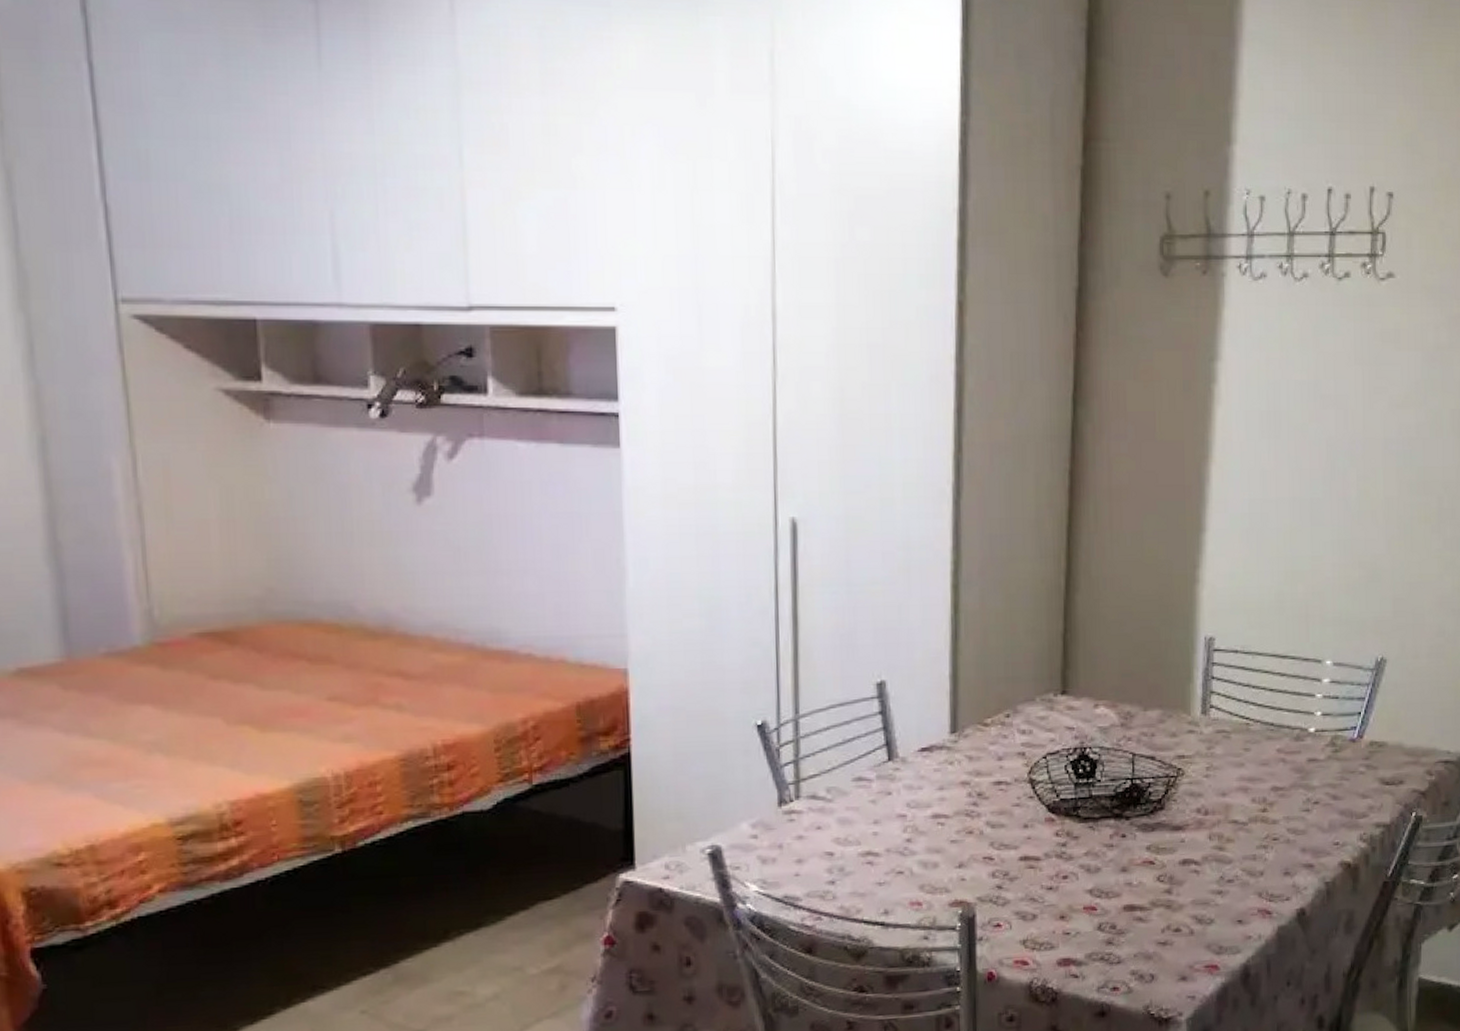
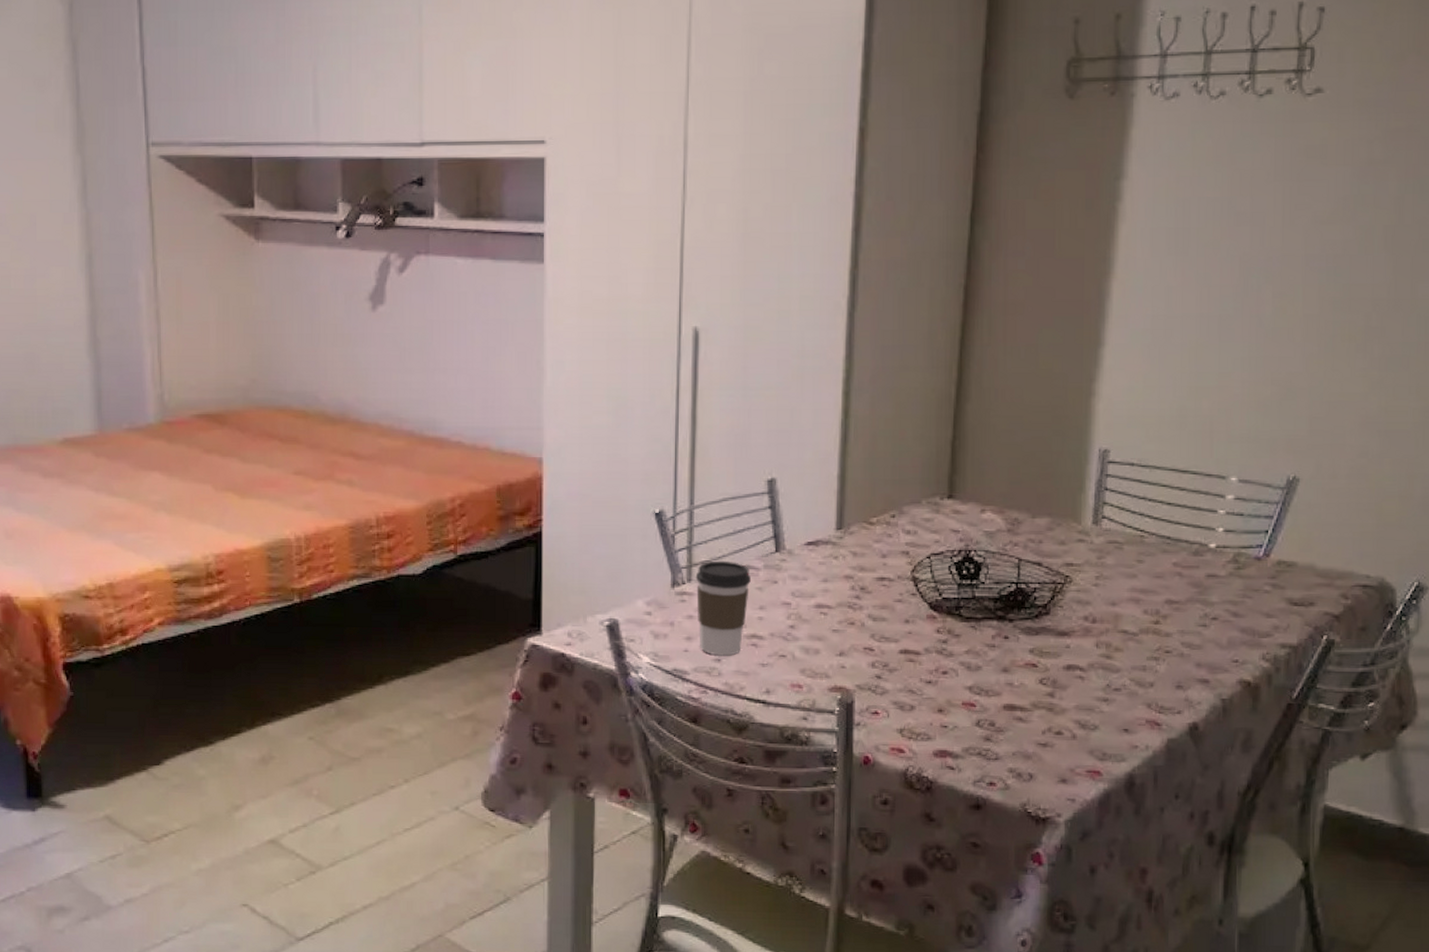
coffee cup: none [804,773,863,878] -> present [695,560,751,656]

